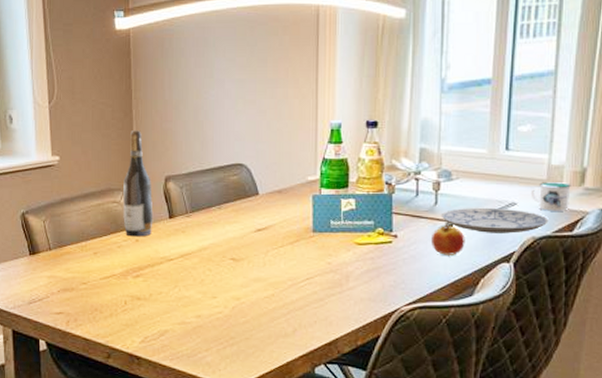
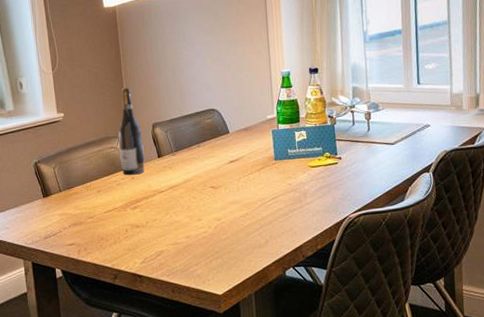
apple: present [430,222,465,255] -> none [367,143,394,170]
plate: present [440,207,549,234] -> none [373,129,455,150]
mug: present [530,182,571,211] -> none [439,106,470,129]

